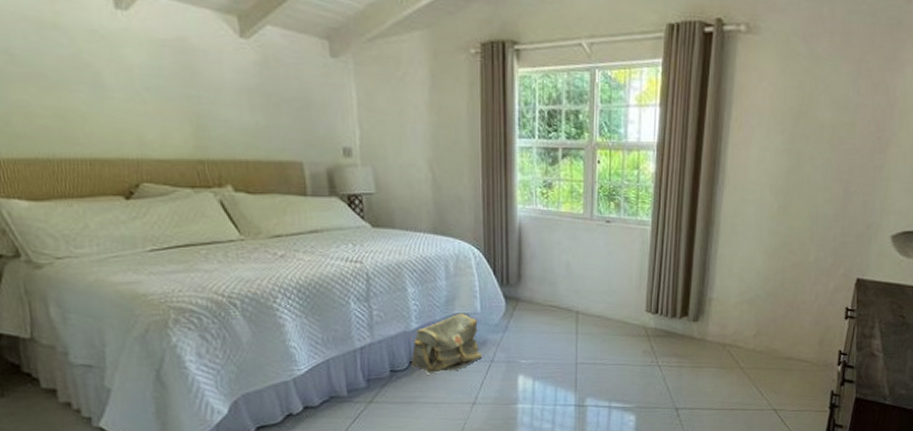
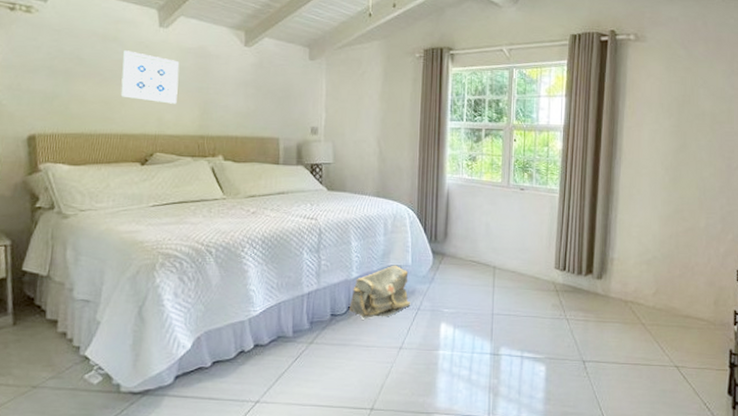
wall art: none [69,42,159,118] -> present [120,50,180,104]

